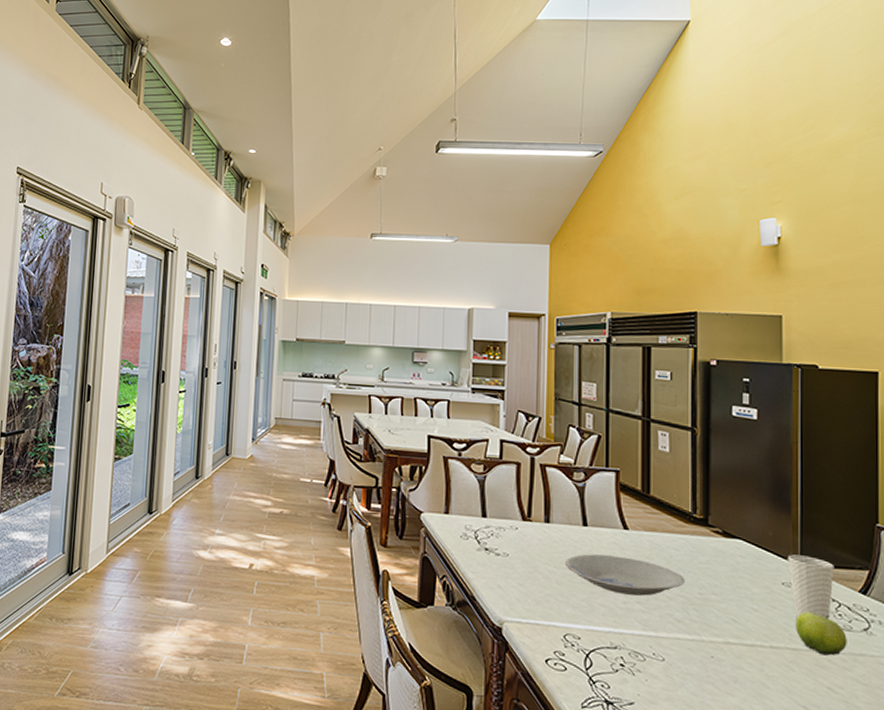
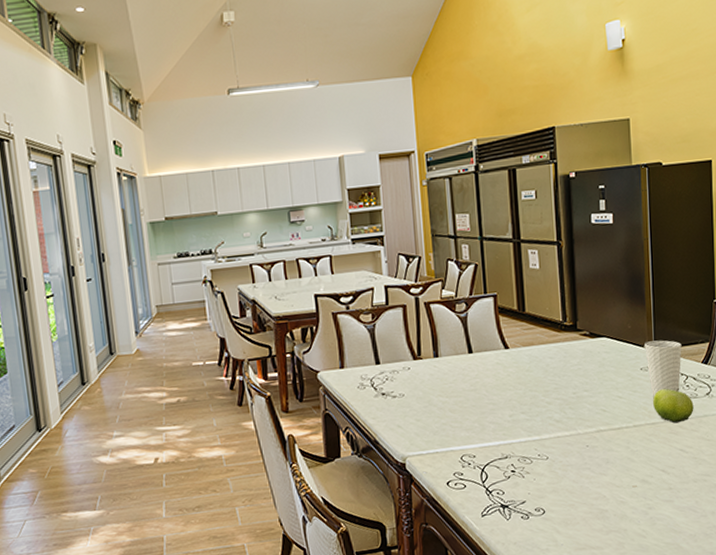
bowl: present [564,554,685,596] -> none [455,374,561,409]

